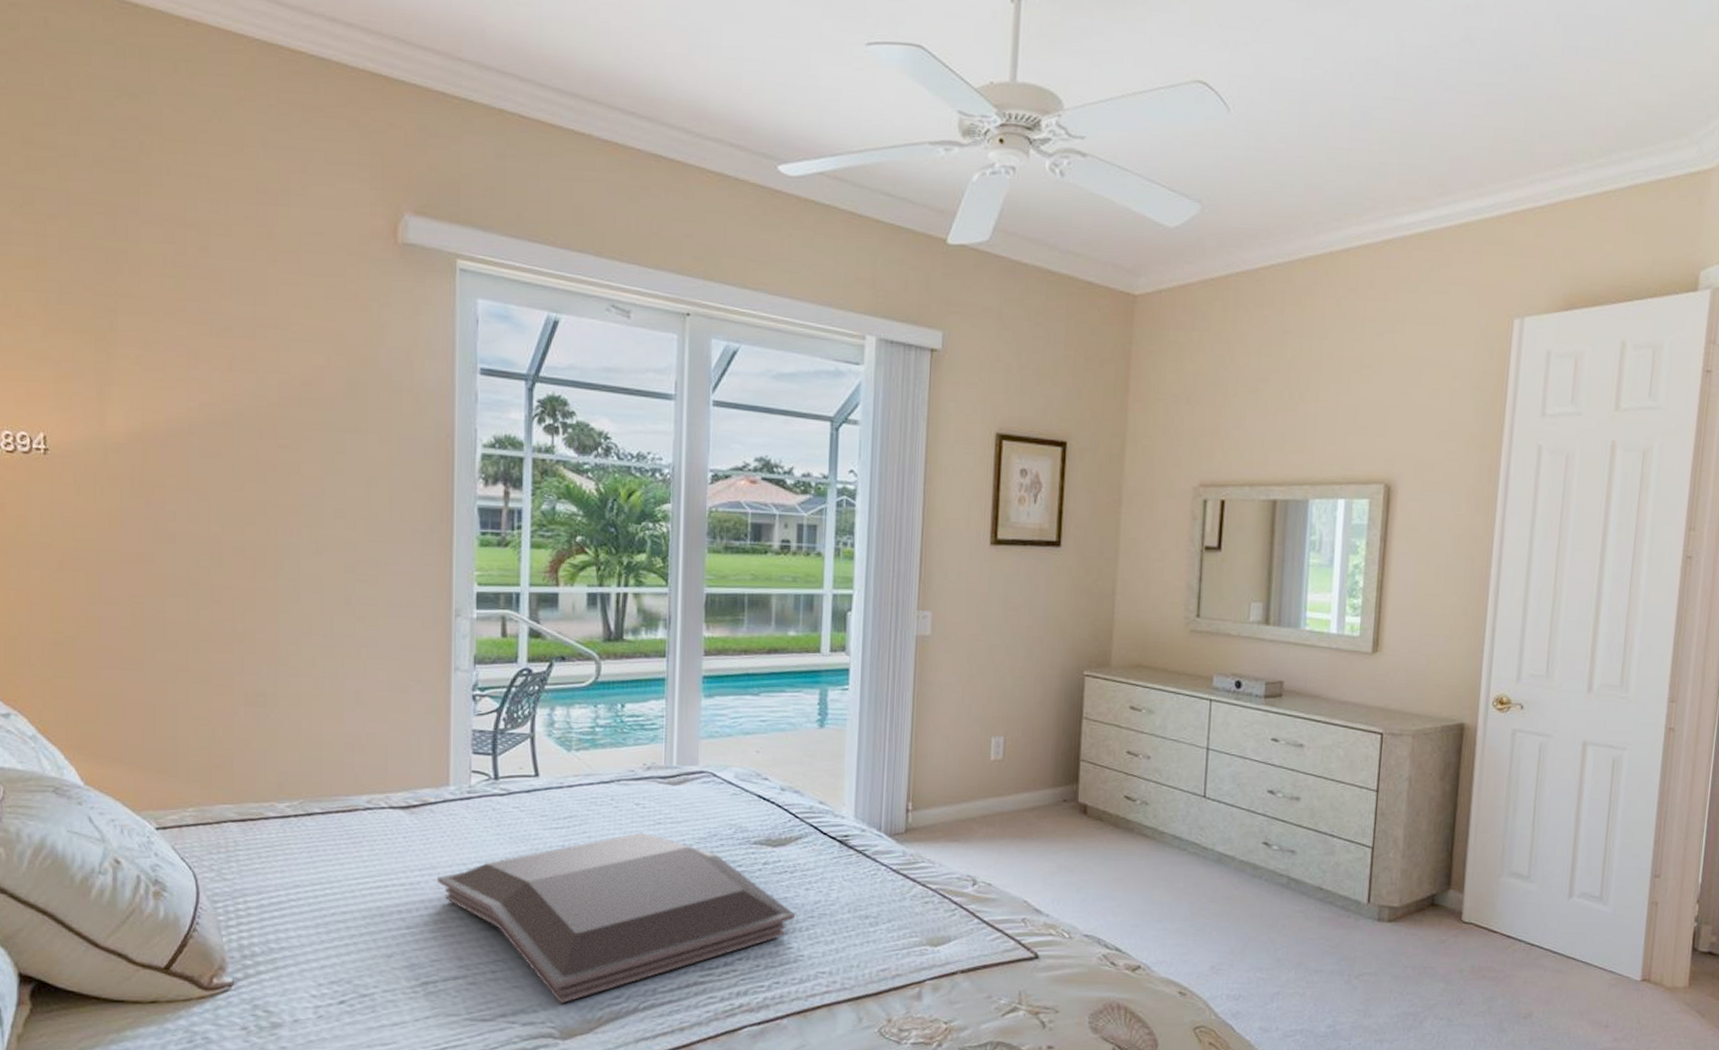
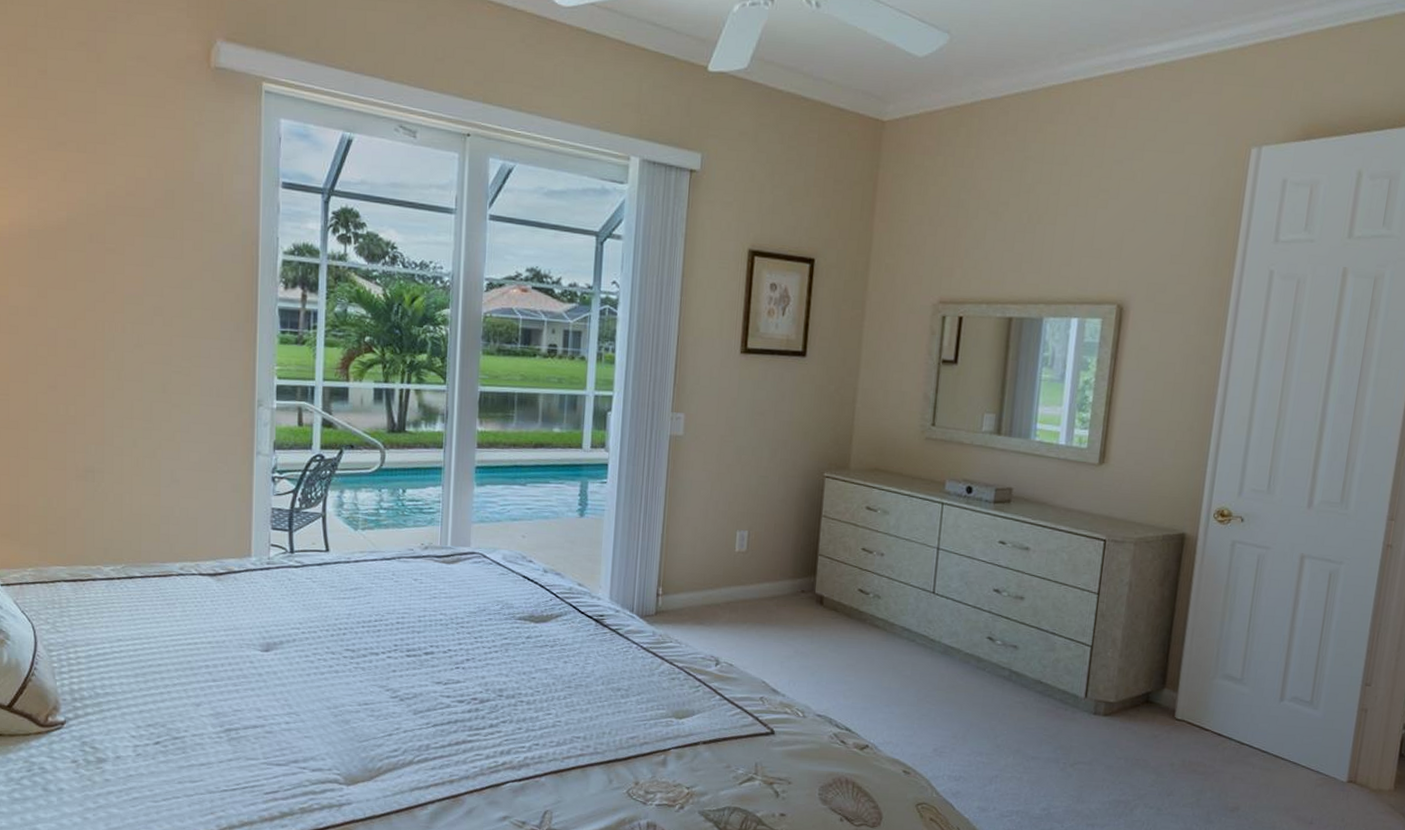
serving tray: present [437,832,795,1003] -> none [240,605,554,753]

